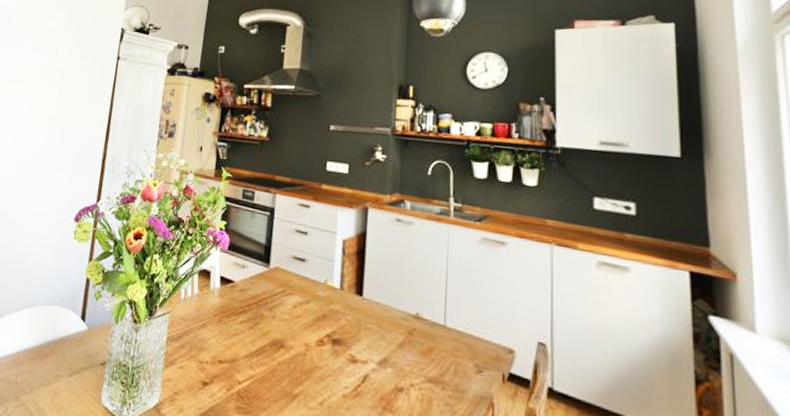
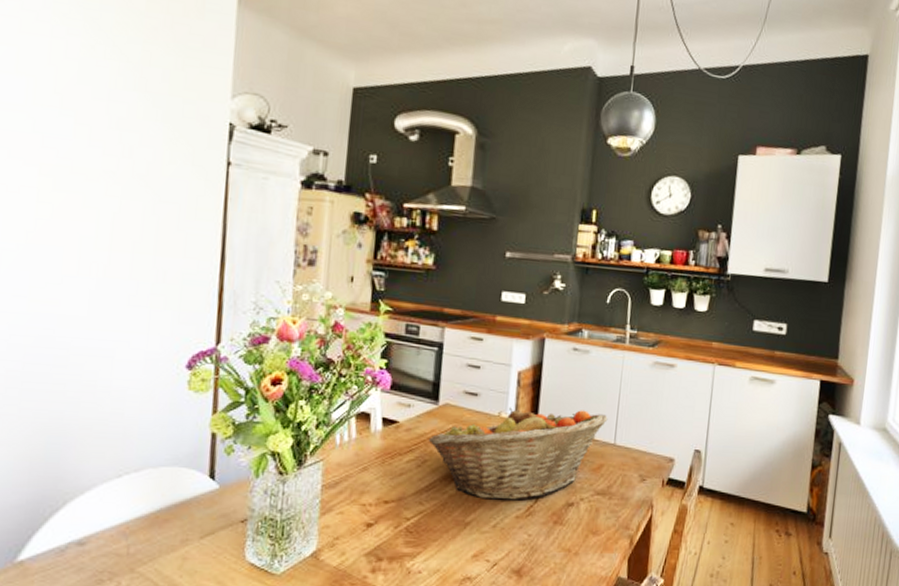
fruit basket: none [259,275,436,378] -> present [428,407,608,501]

